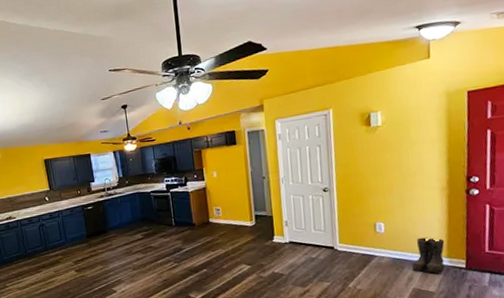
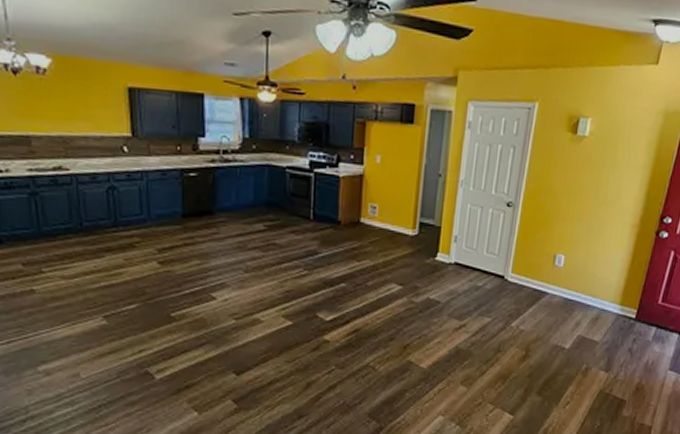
boots: present [412,237,445,274] -> none [582,278,622,321]

